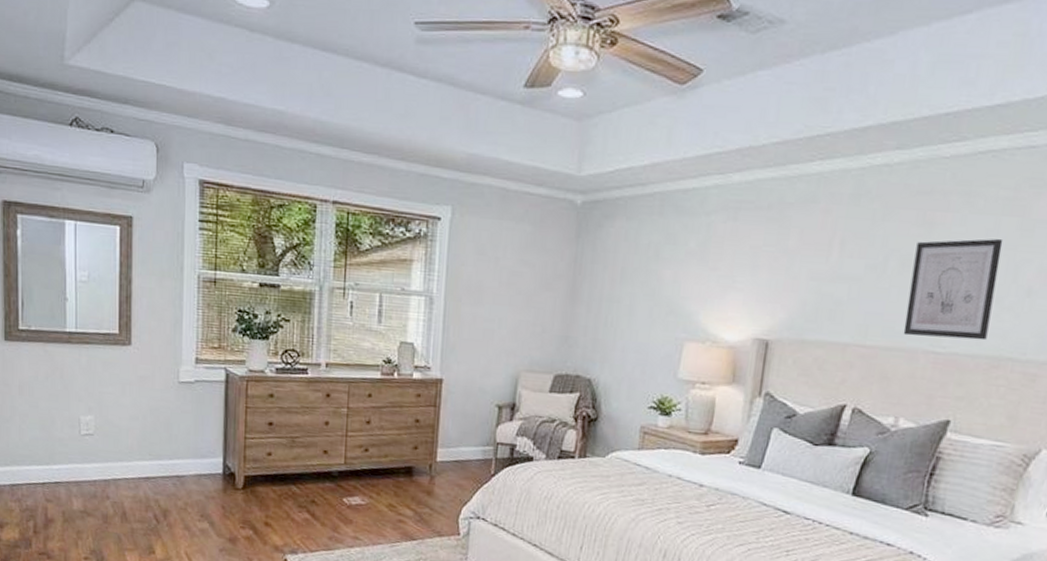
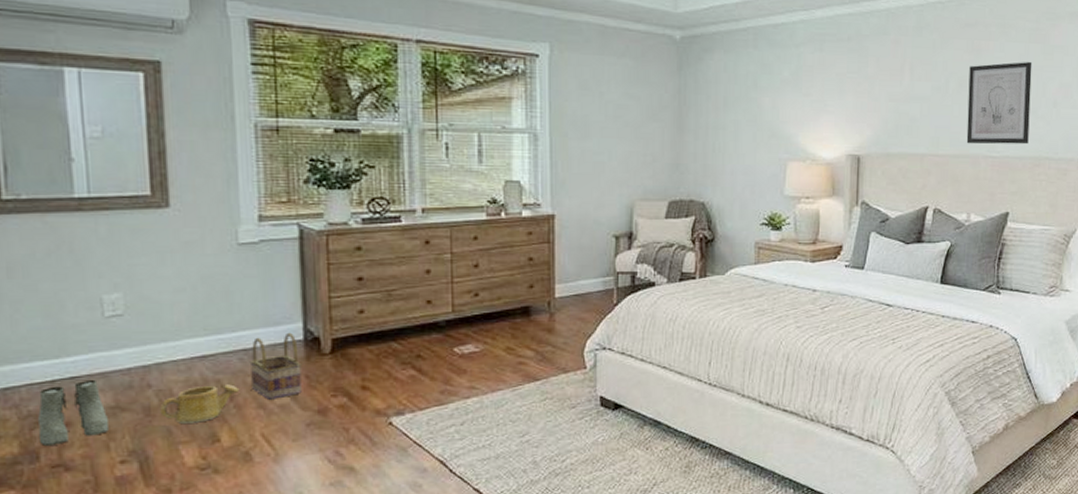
boots: none [32,485,79,537] -> present [37,379,110,445]
watering can: none [114,503,172,535] -> present [160,384,240,423]
basket: none [180,465,220,524] -> present [249,332,302,400]

